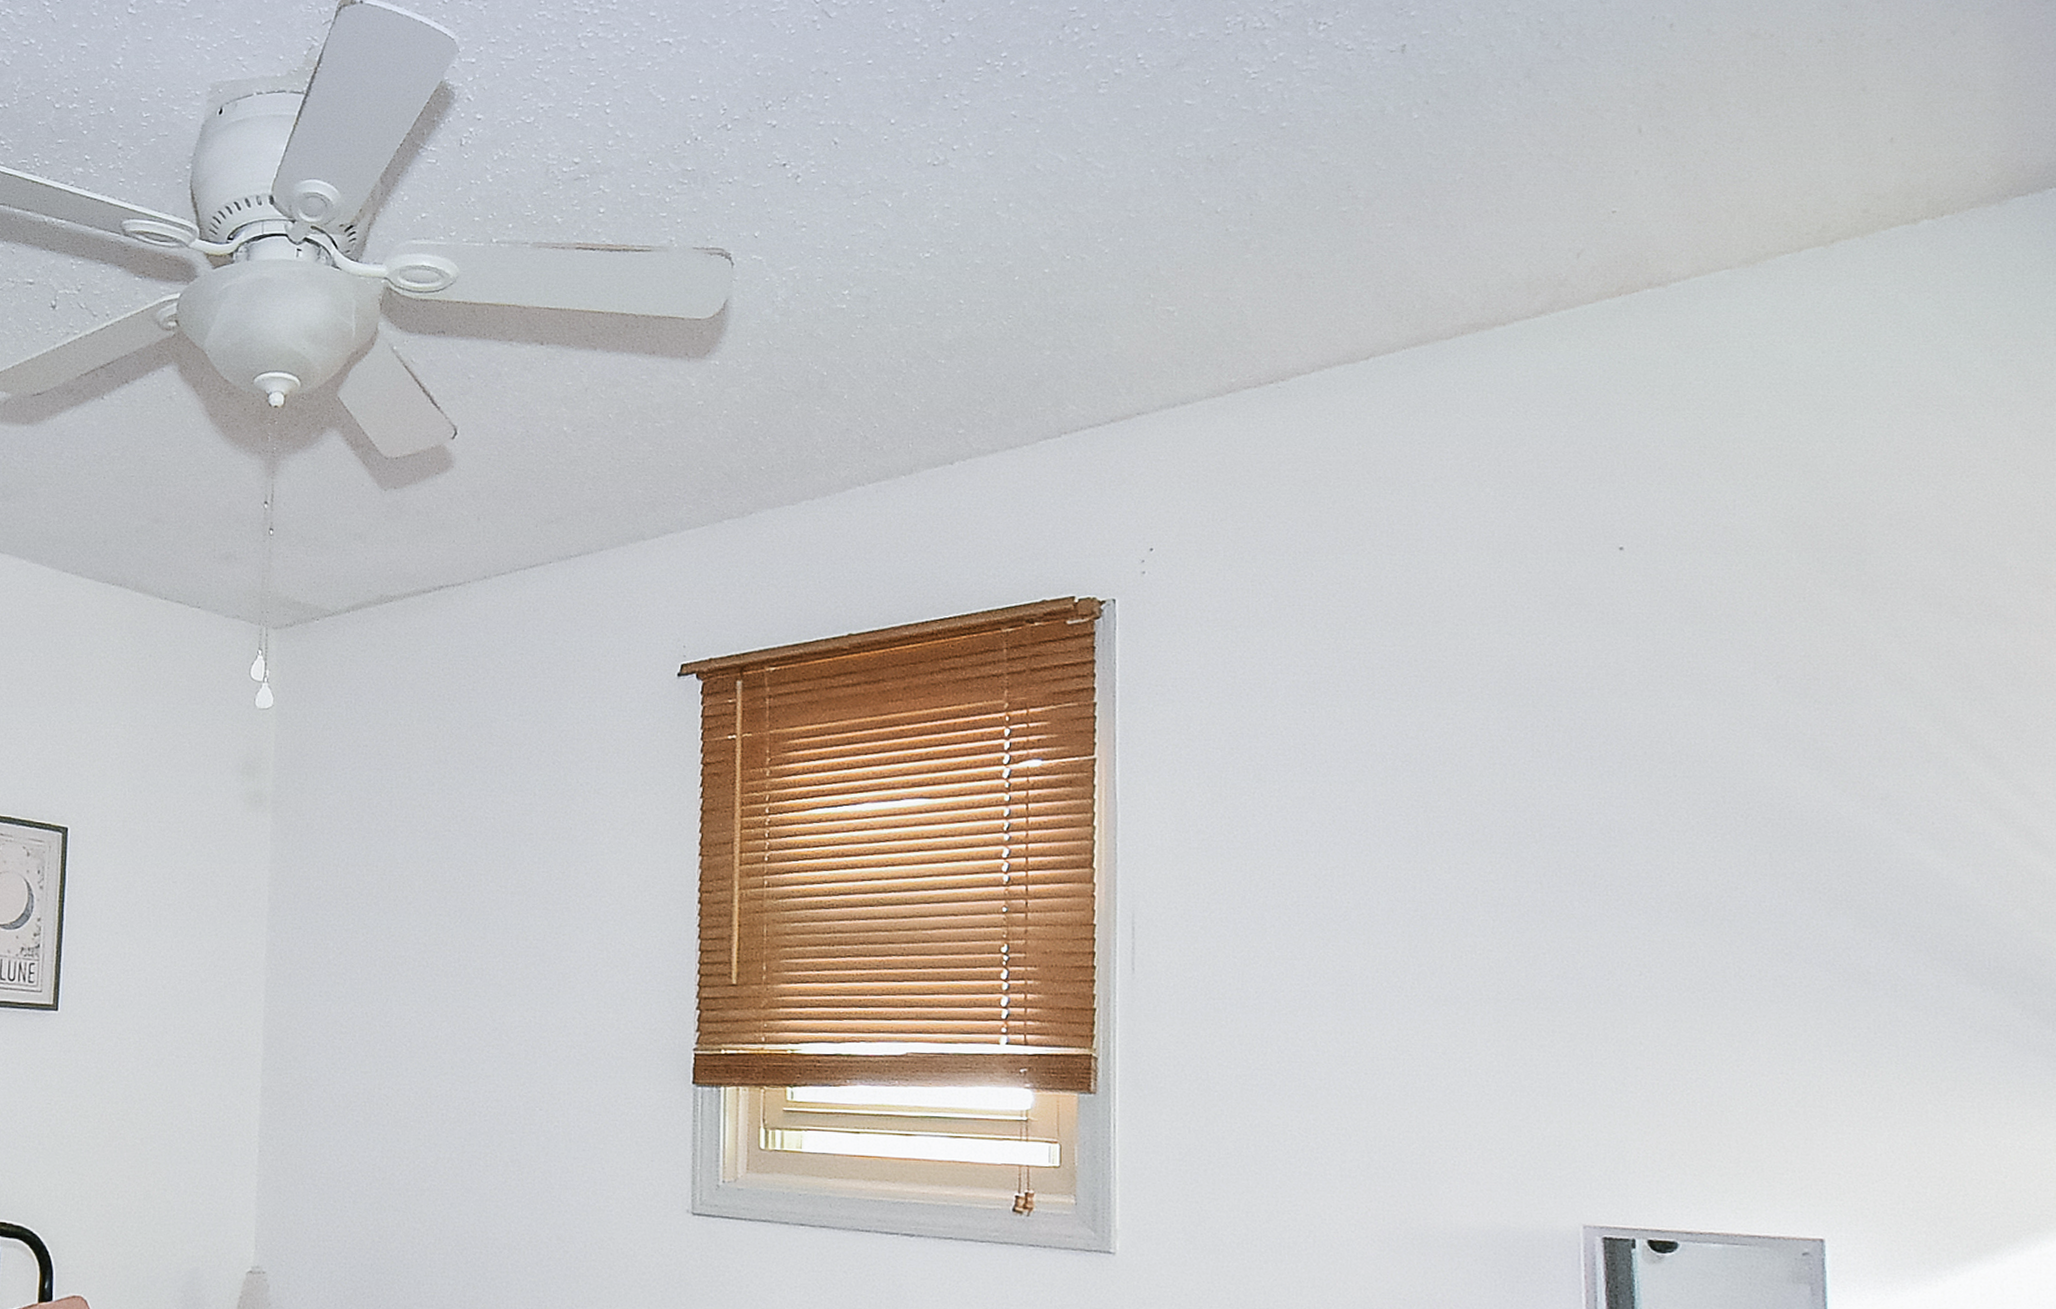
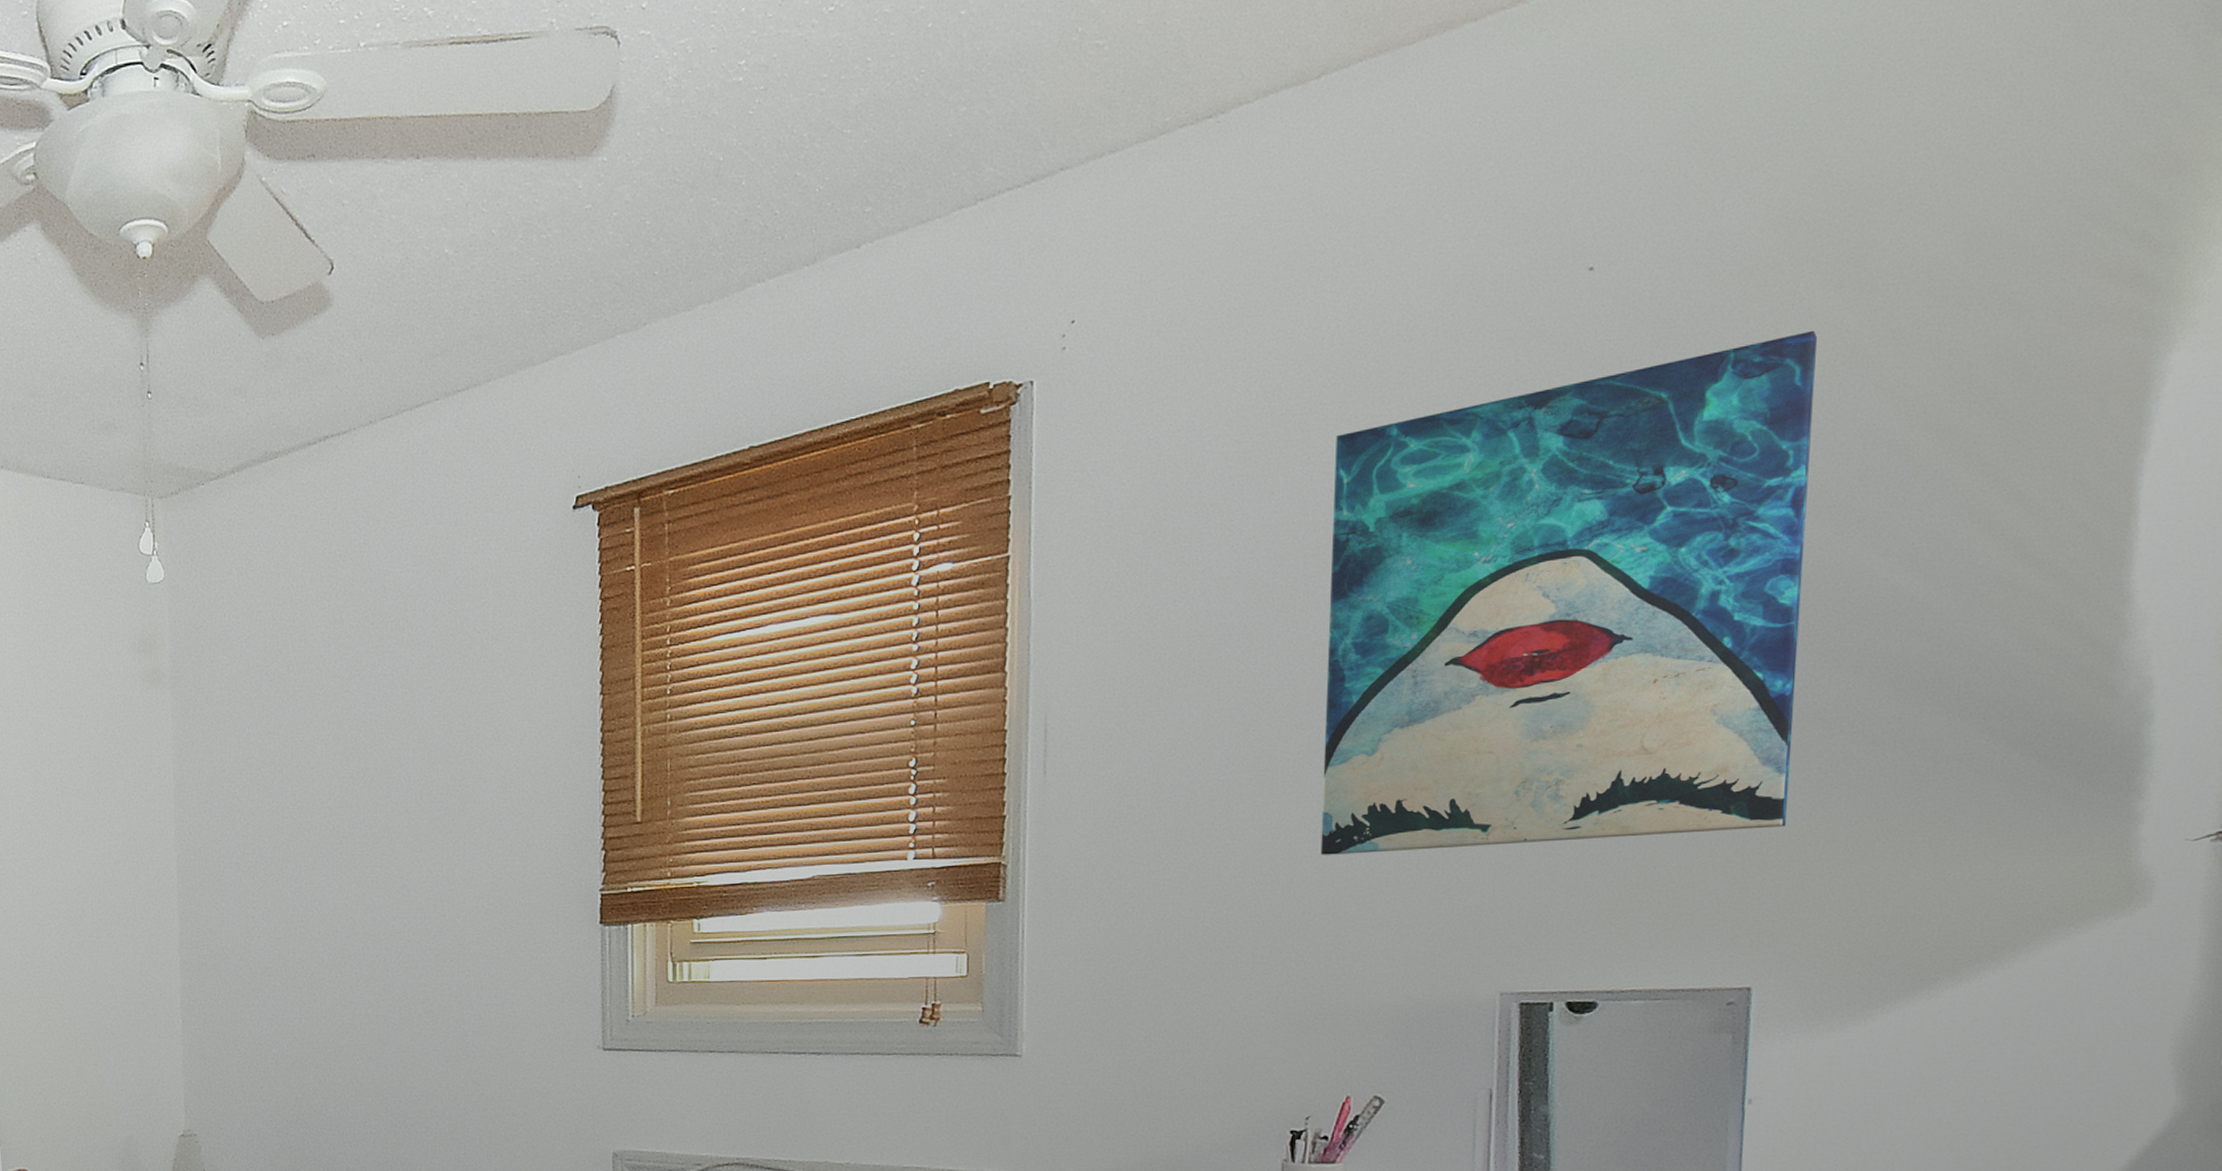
wall art: none [1398,622,1843,1082] -> present [1320,330,1817,855]

